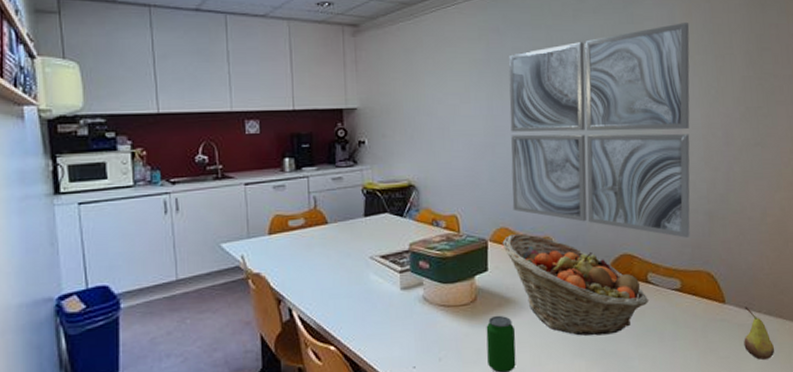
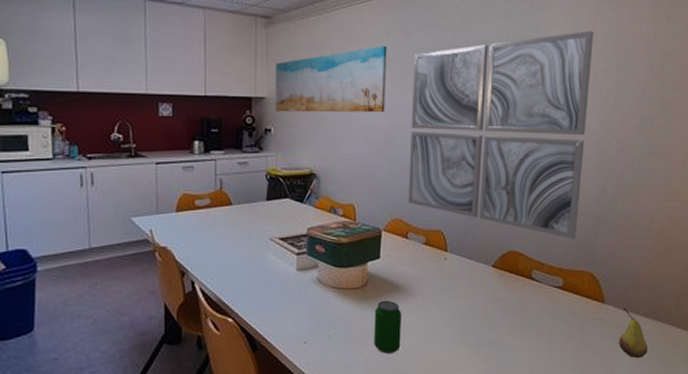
wall art: none [366,49,483,122] -> present [275,46,387,113]
fruit basket: present [502,233,648,336] -> none [395,225,531,325]

